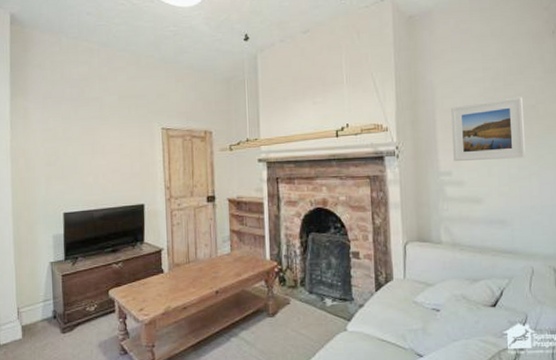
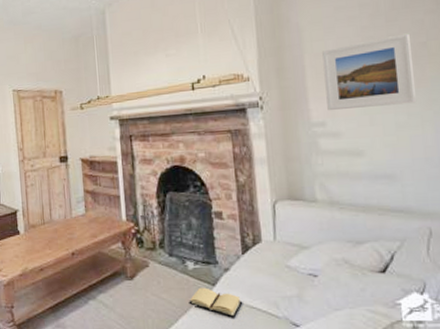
book: none [326,323,375,351] -> present [189,287,243,318]

